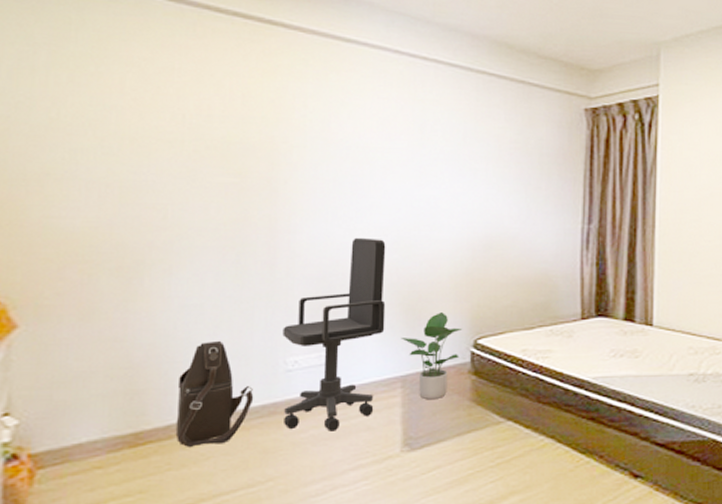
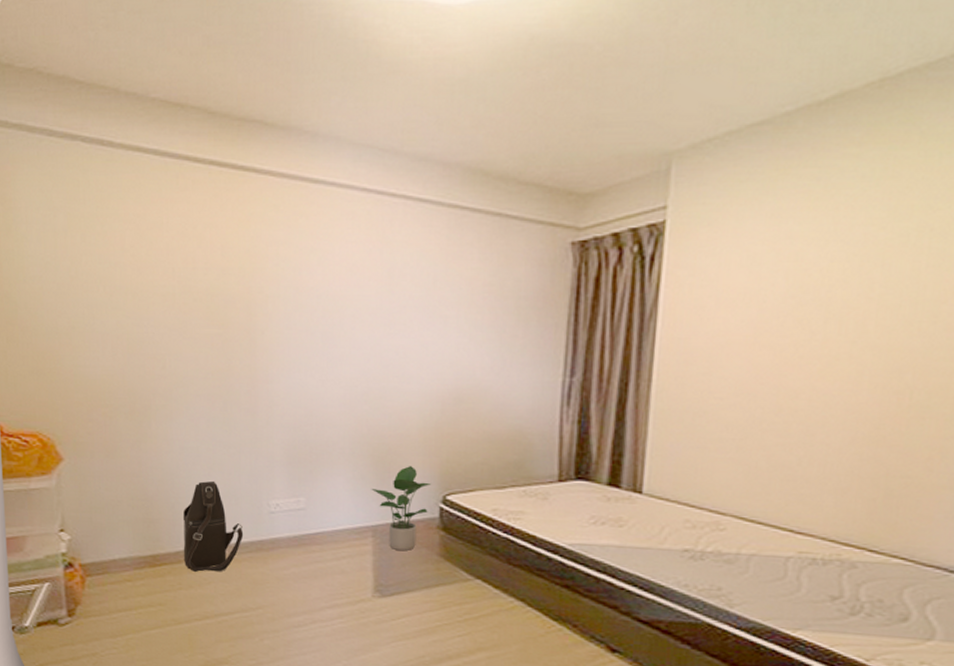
office chair: present [282,237,386,432] -> none [265,388,357,571]

